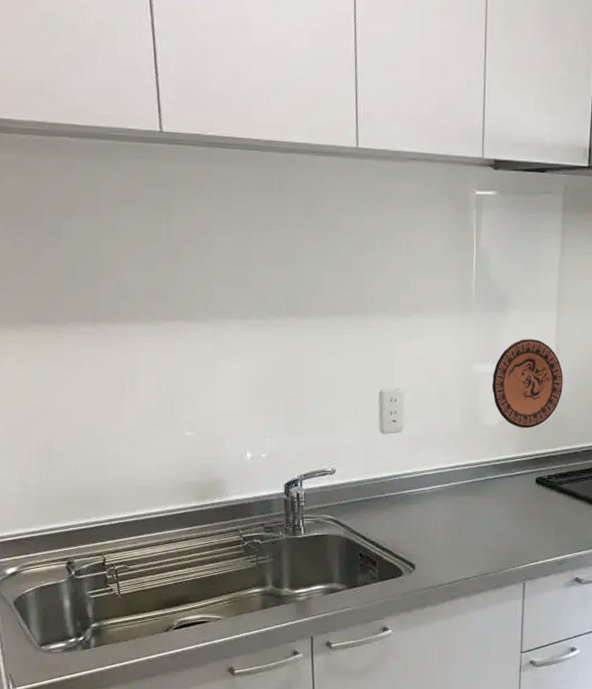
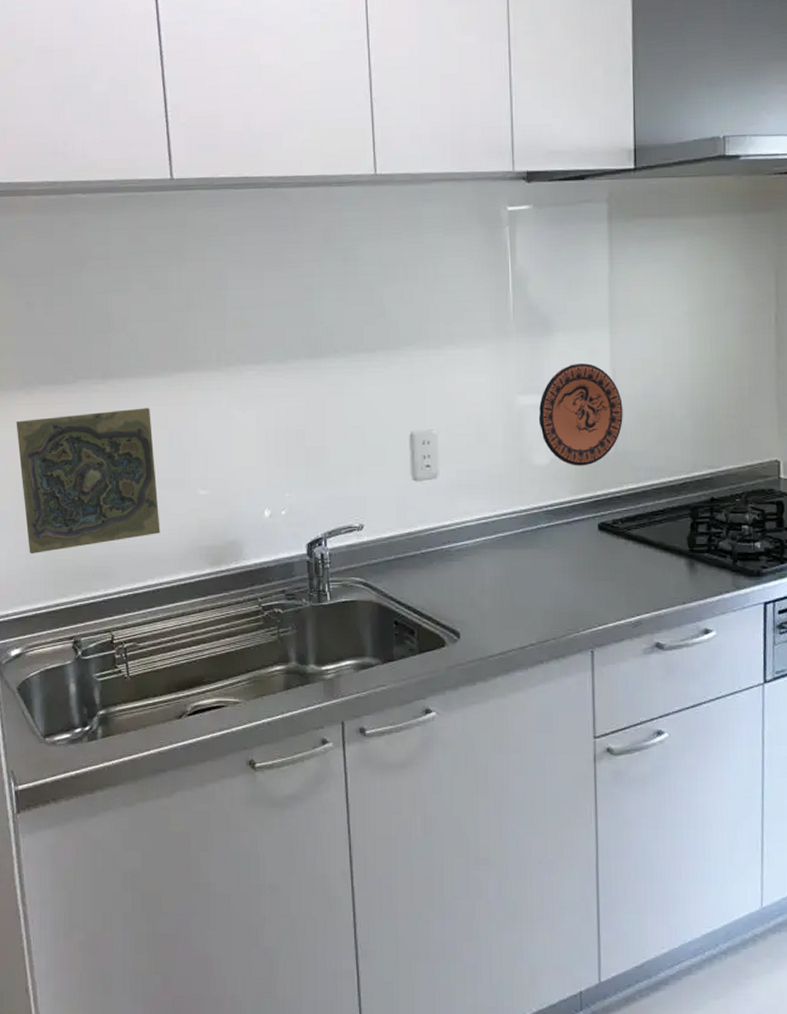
decorative tile: none [7,352,149,483] -> present [16,408,160,555]

